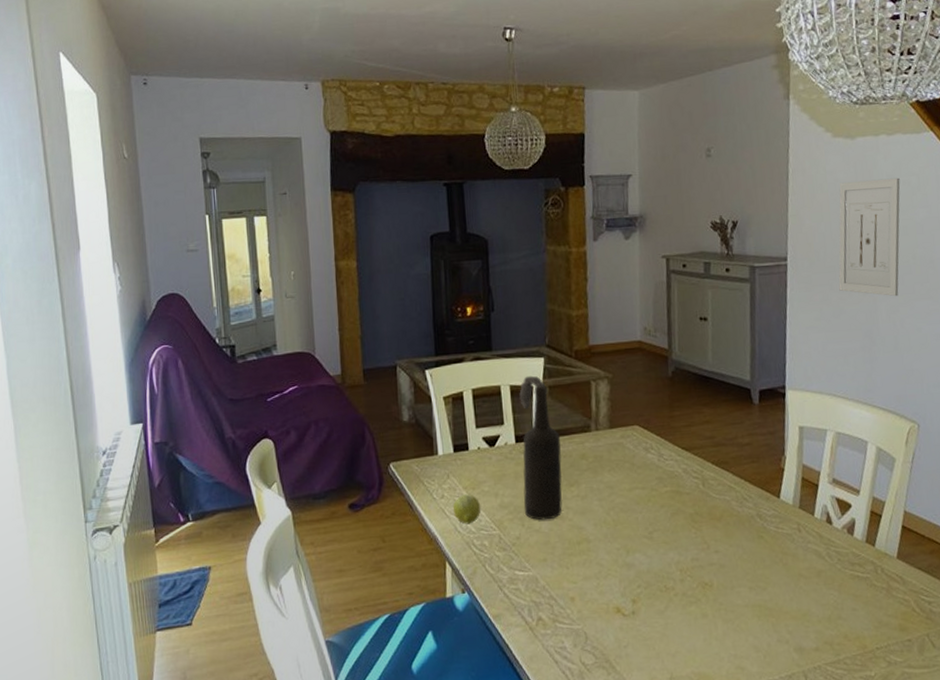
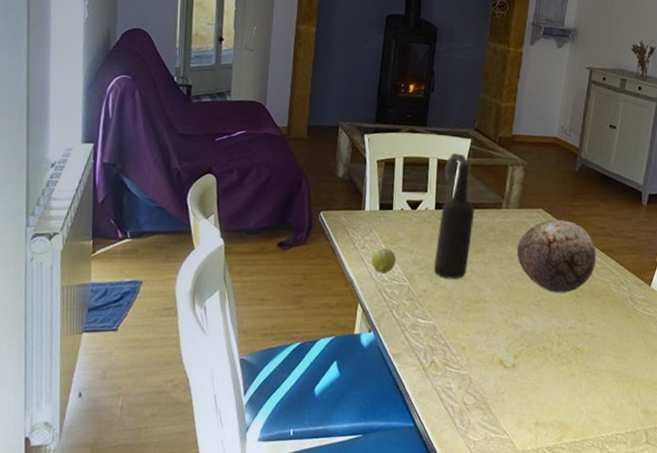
decorative egg: none [615,434,711,521] -> present [516,219,597,293]

